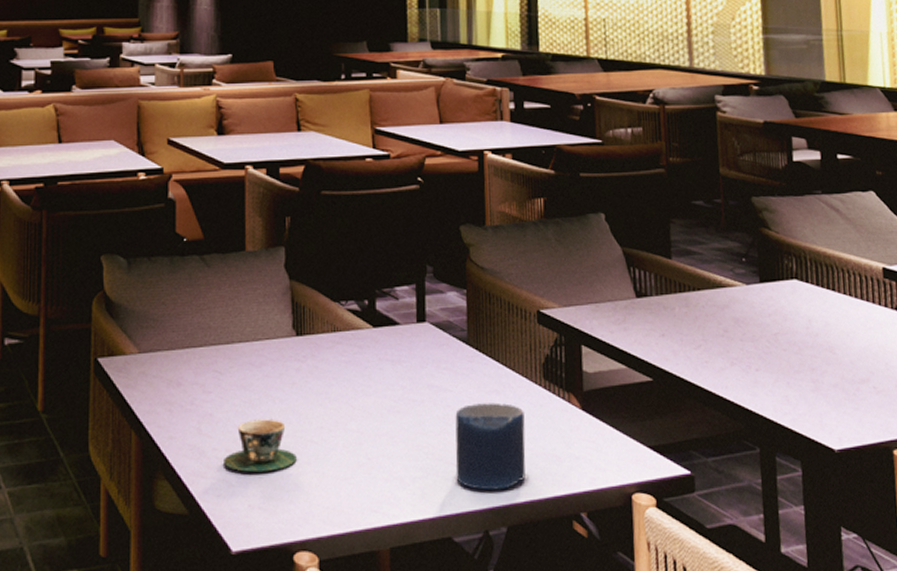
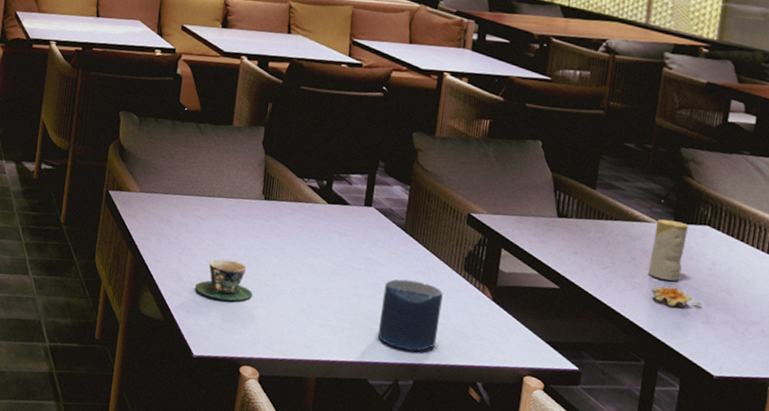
candle: none [742,279,778,349] -> present [648,219,688,281]
flower: none [752,355,807,378] -> present [652,285,702,306]

